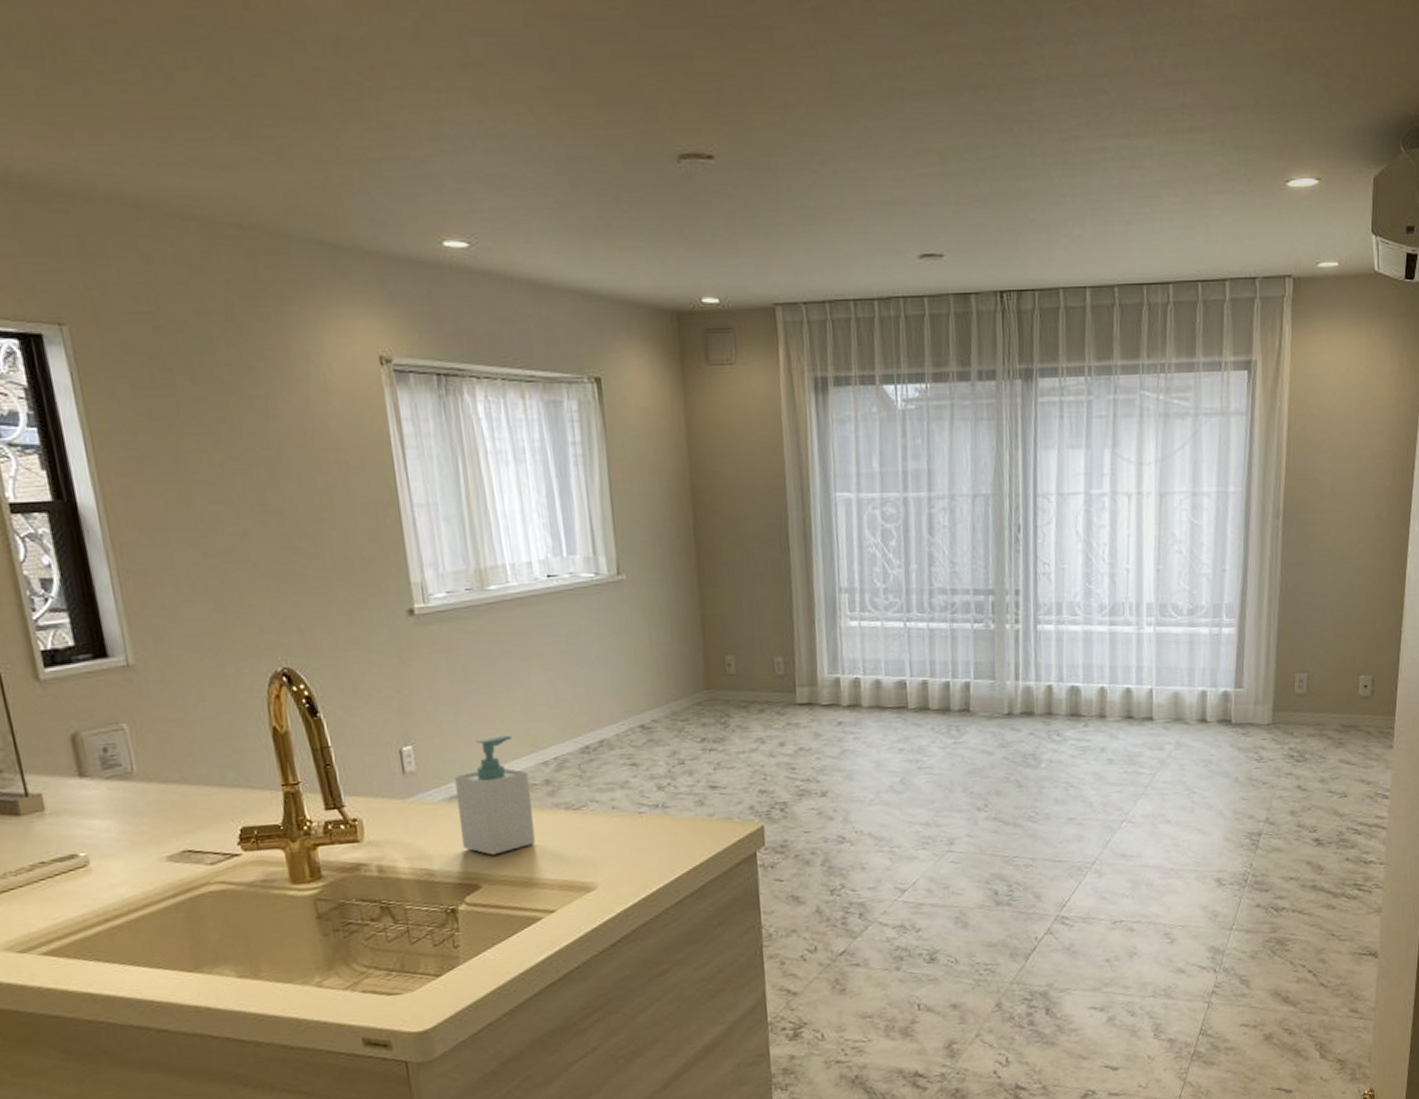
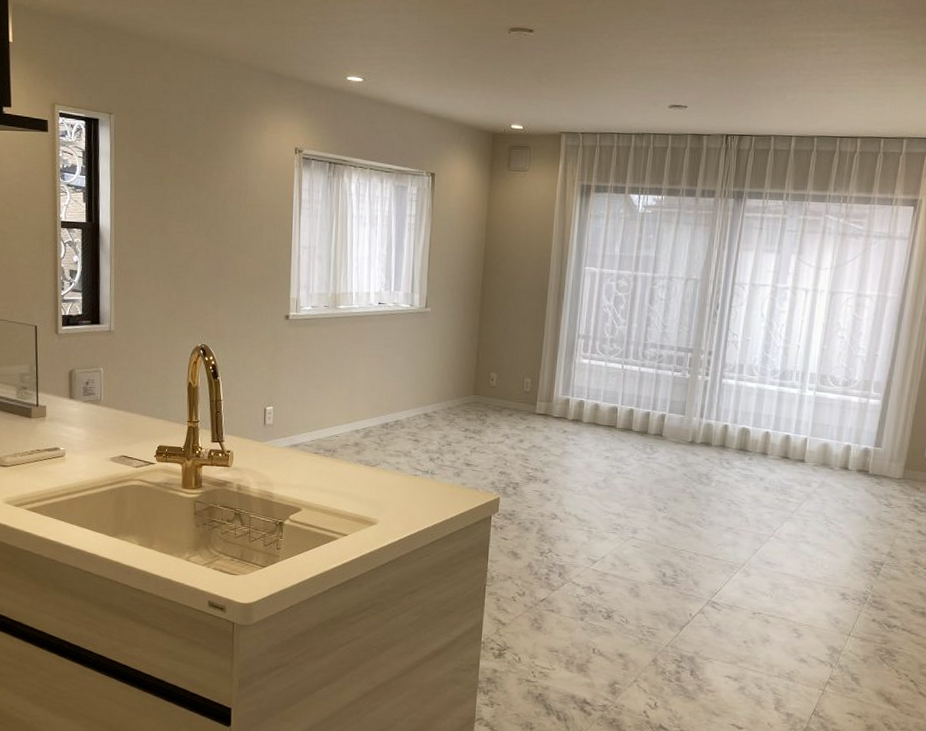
soap bottle: present [455,735,535,856] -> none [294,408,345,490]

